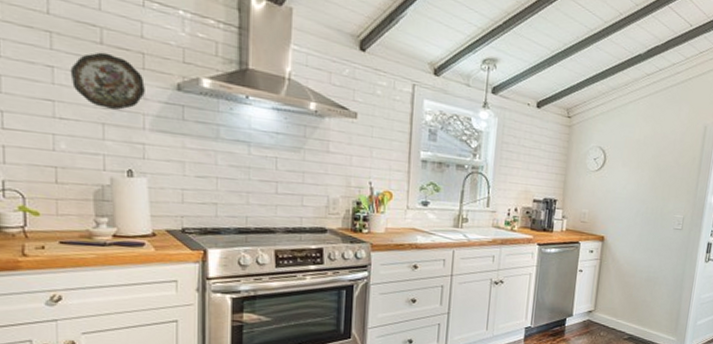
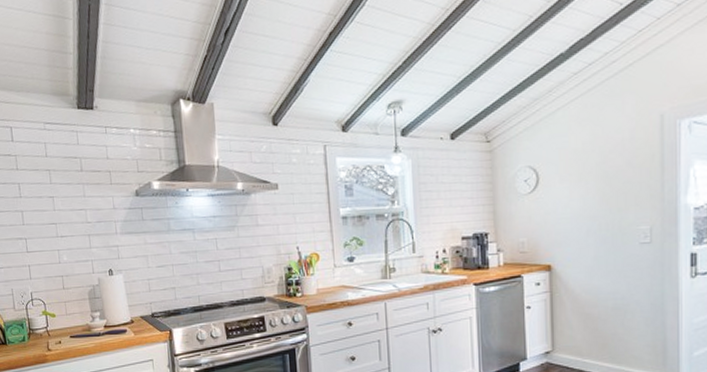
decorative plate: present [70,52,145,111] -> none [64,177,114,223]

